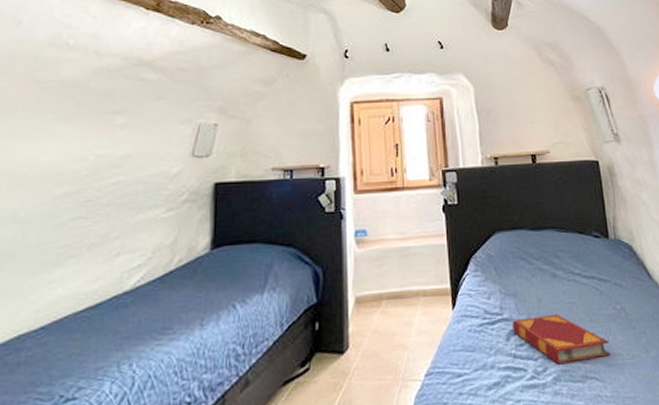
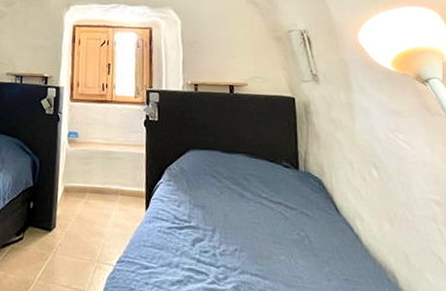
hardback book: present [513,313,611,365] -> none [199,229,291,278]

